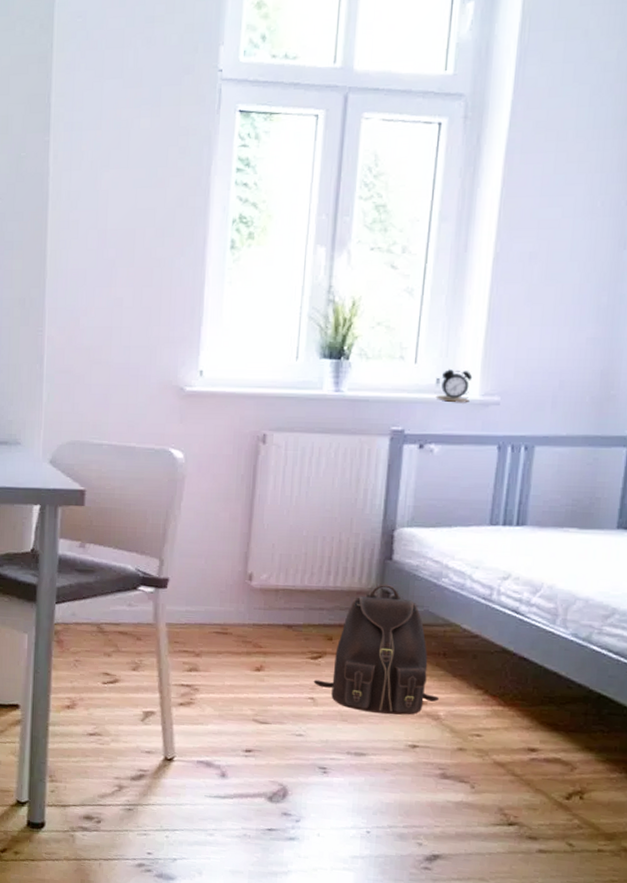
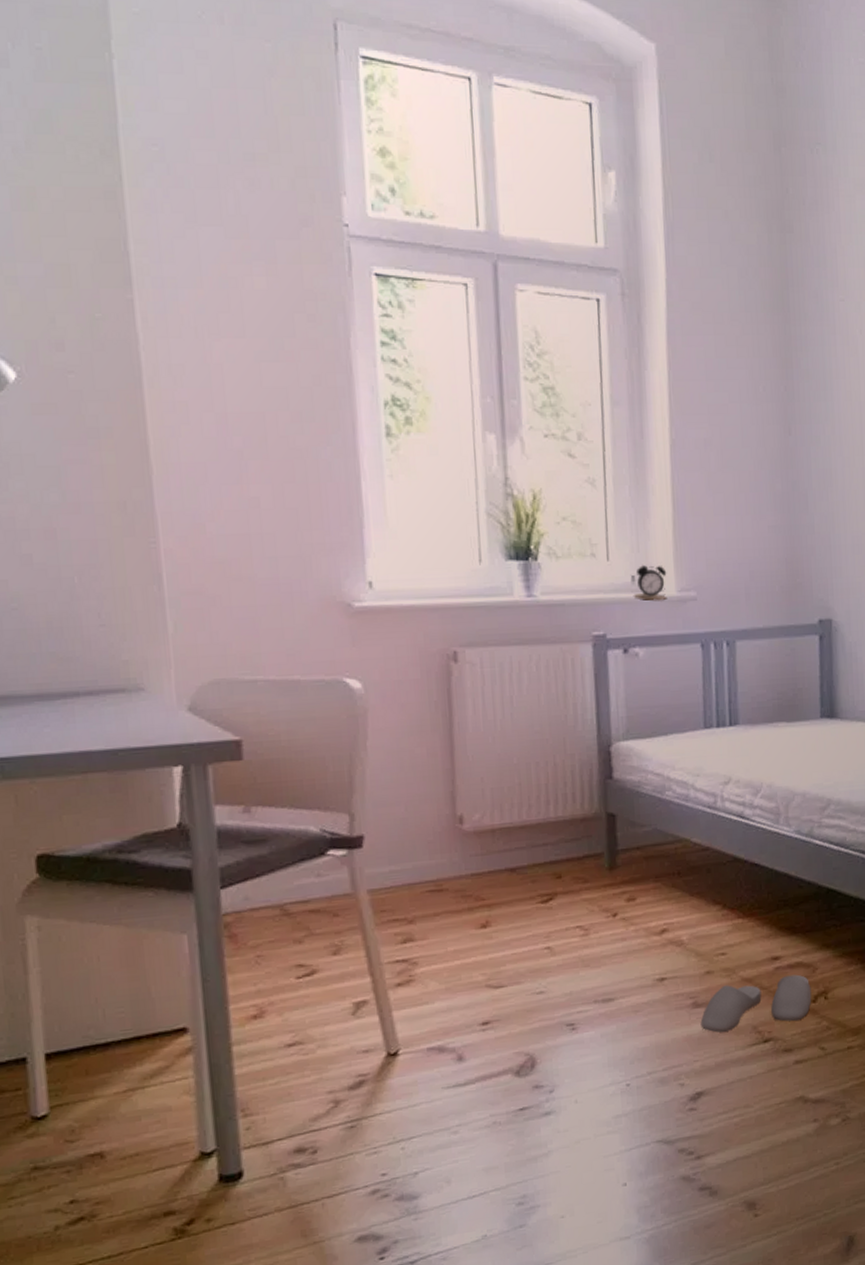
backpack: present [313,584,439,715] -> none [547,806,680,952]
slippers: none [446,764,567,813] -> present [700,974,812,1033]

